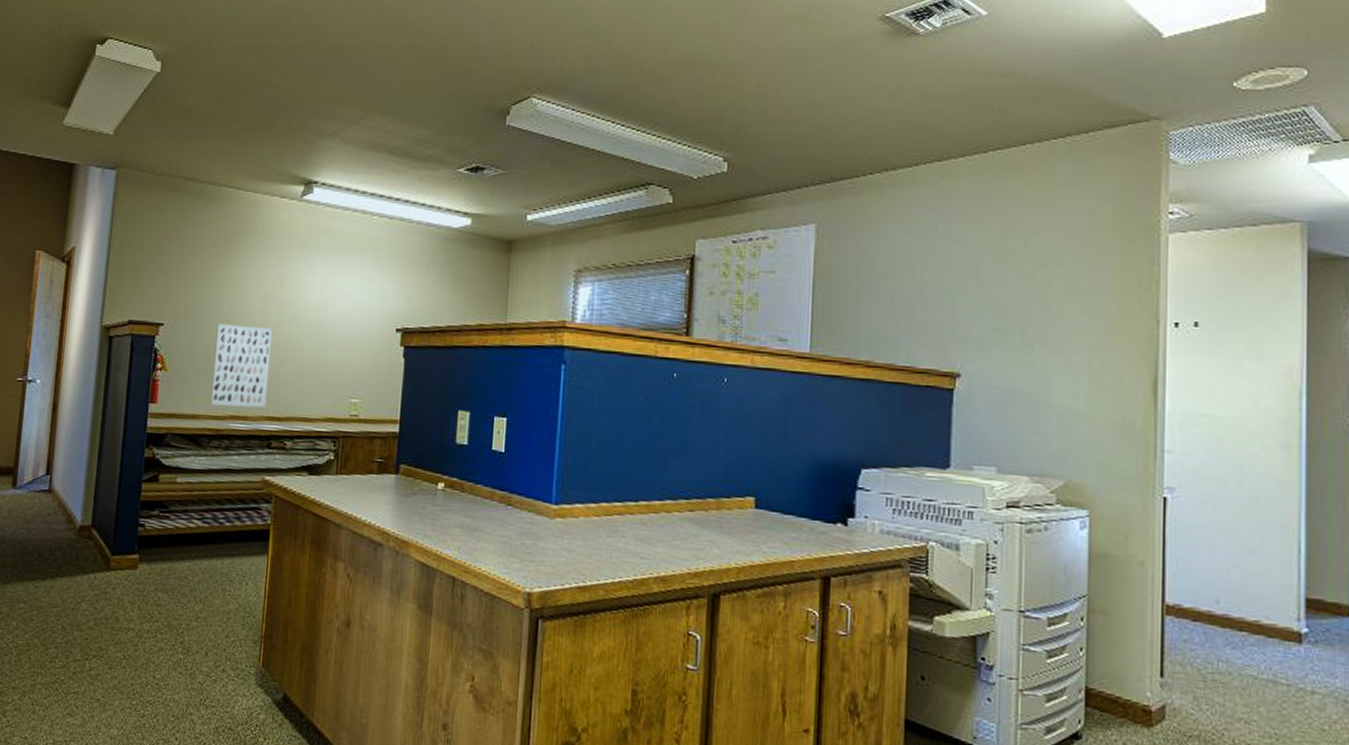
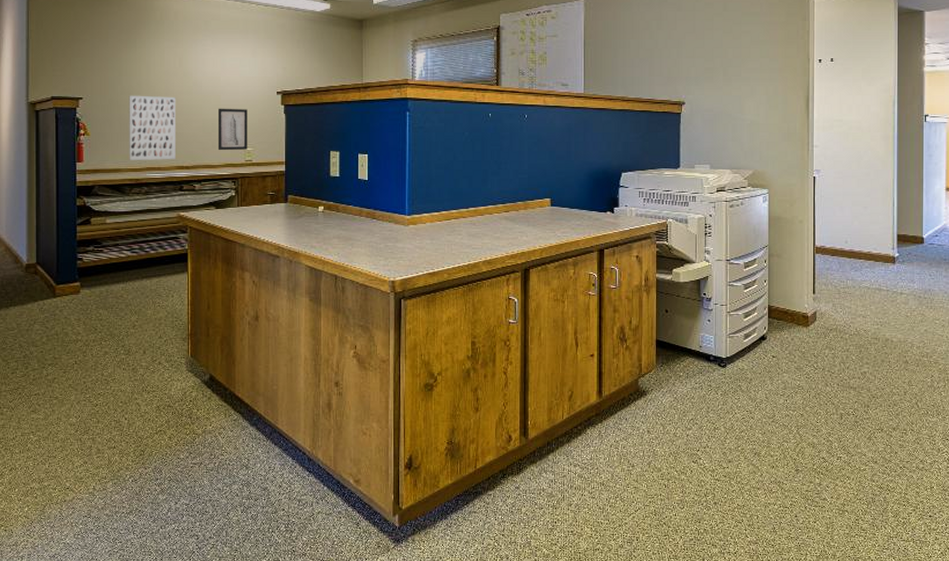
wall art: none [317,345,358,401] -> present [217,108,248,151]

